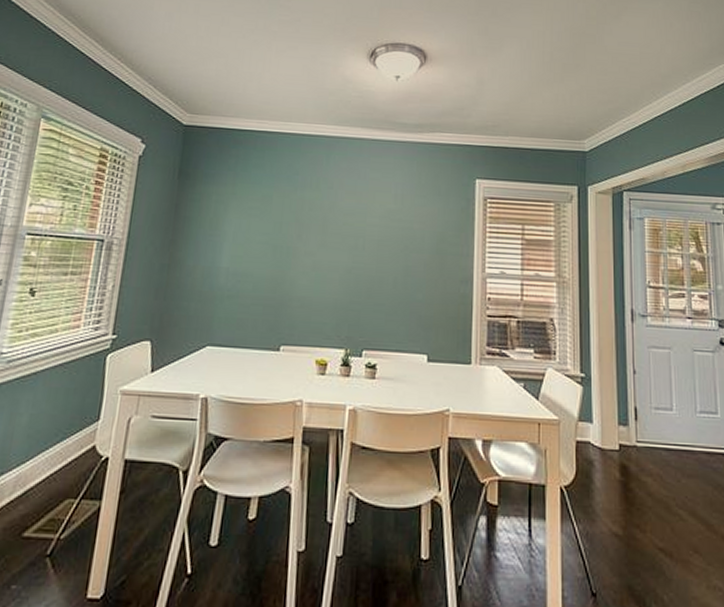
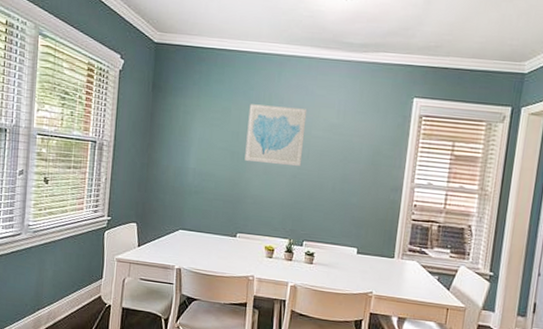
wall art: none [289,190,361,261] -> present [244,104,307,167]

